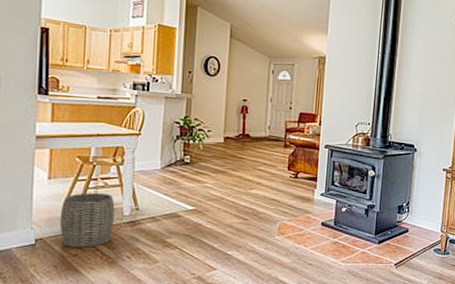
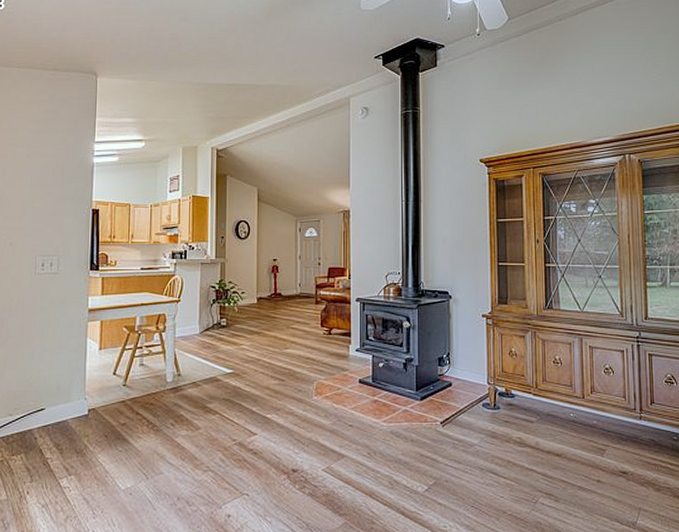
woven basket: present [59,193,115,248] -> none [109,361,159,416]

